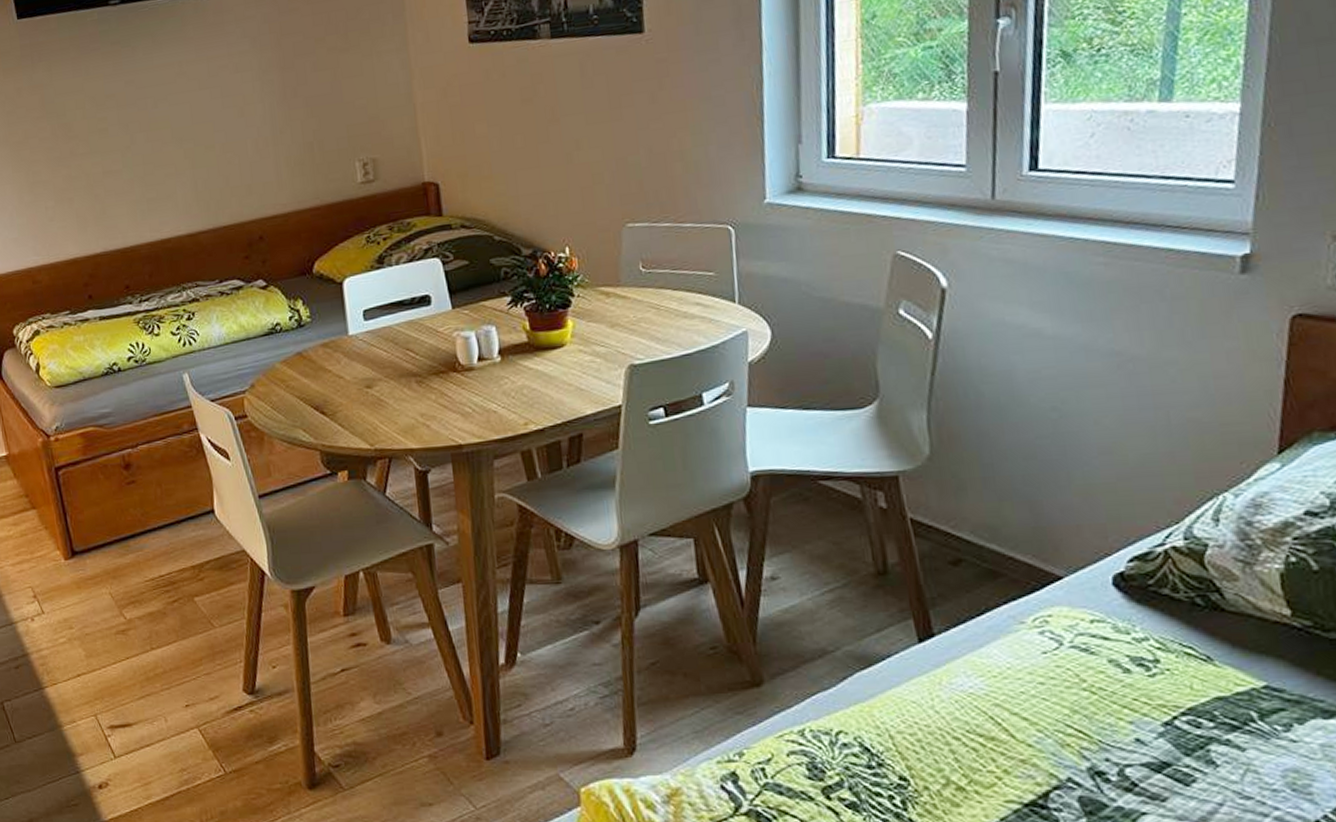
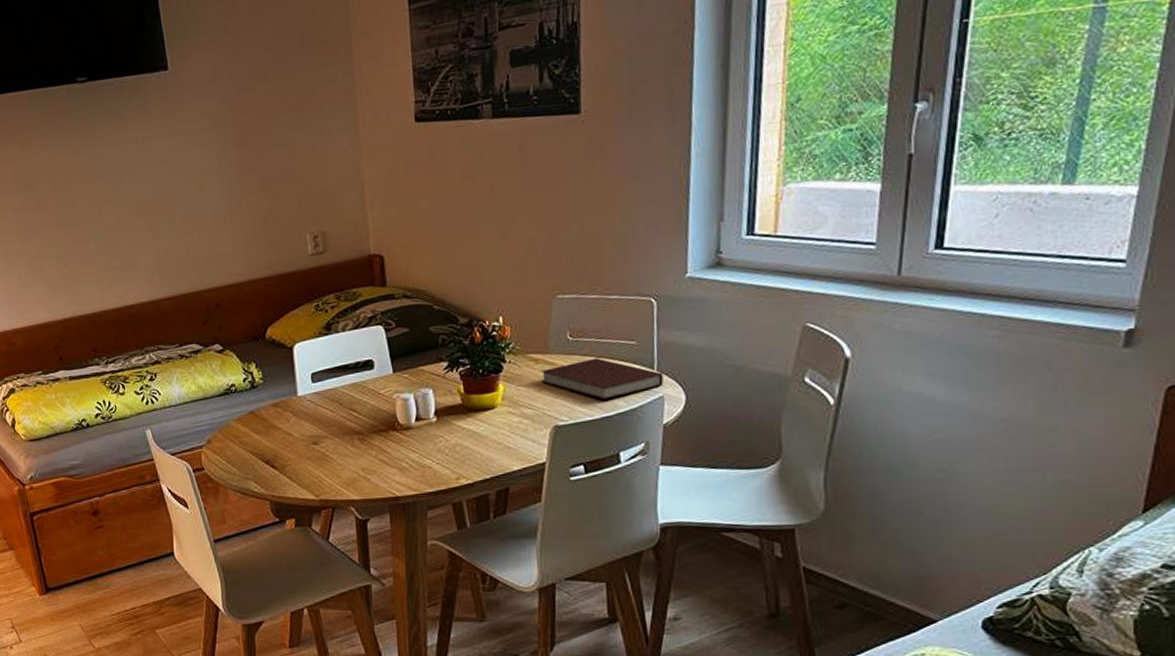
notebook: none [612,290,746,336] -> present [541,358,663,400]

